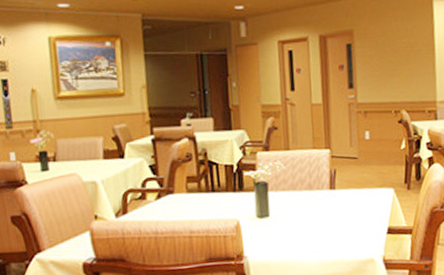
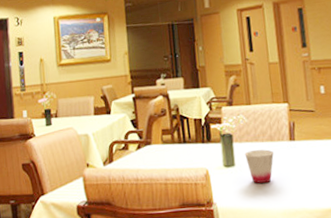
cup: none [280,199,312,235] -> present [244,149,274,183]

